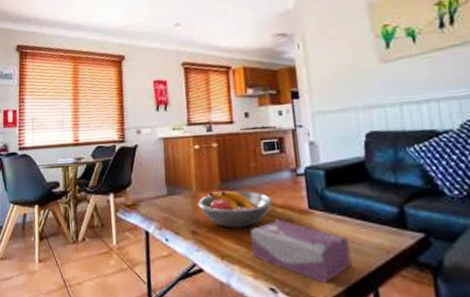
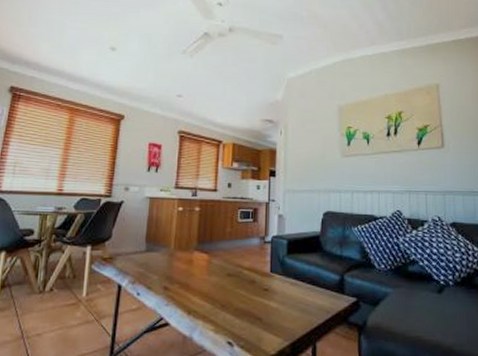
fruit bowl: present [198,190,273,228] -> none [174,251,241,286]
tissue box: present [250,219,353,283] -> none [216,280,300,338]

